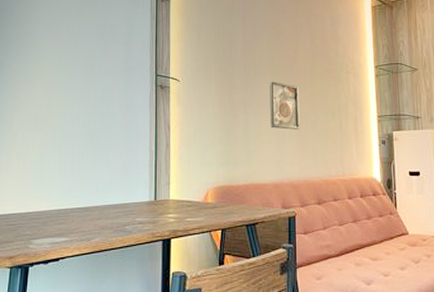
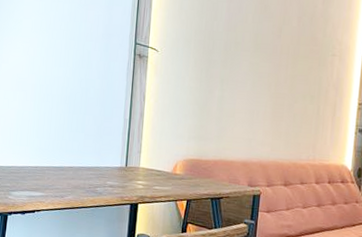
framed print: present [270,81,300,130] -> none [245,58,280,111]

